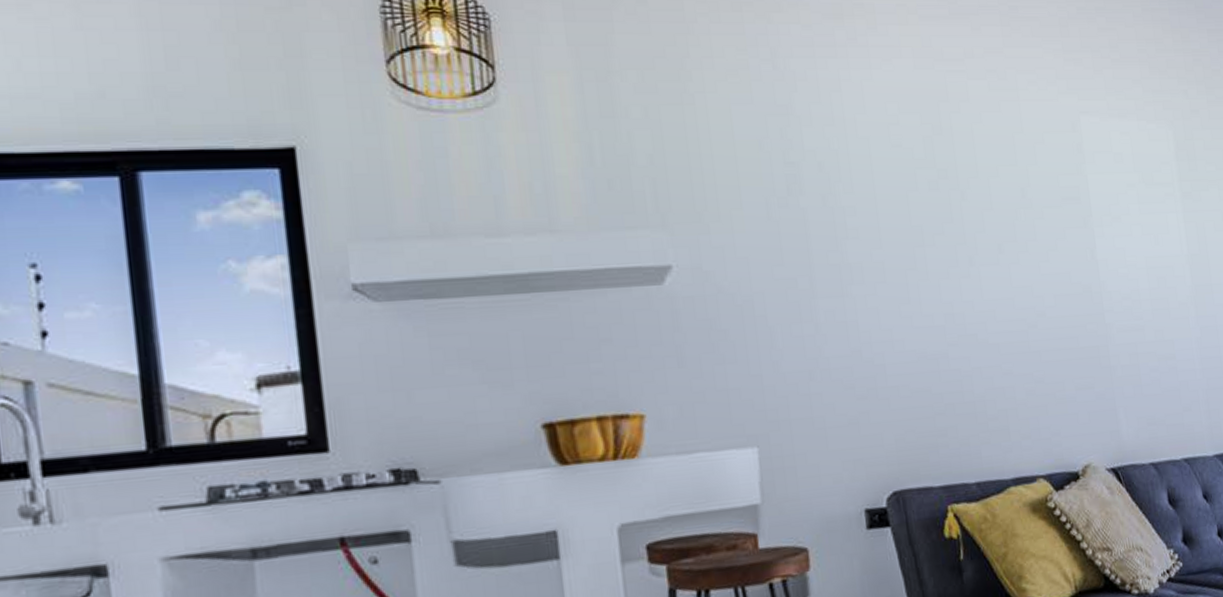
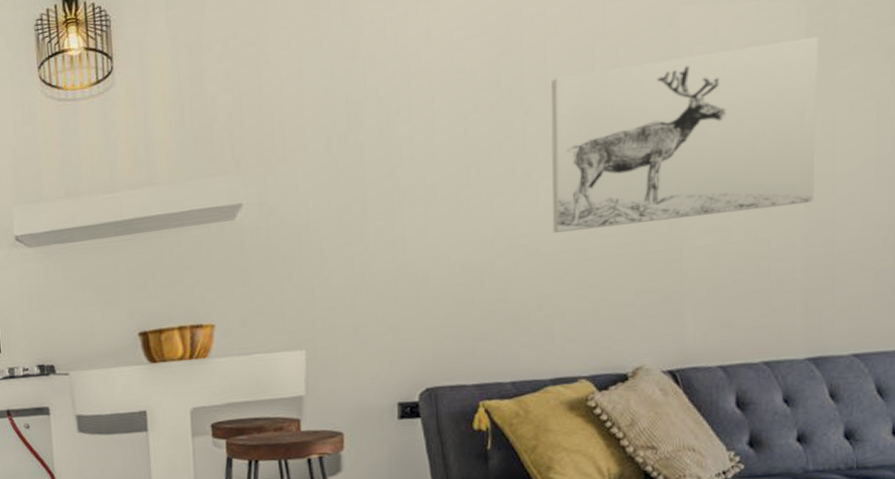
wall art: none [981,160,1201,323] -> present [551,36,818,233]

